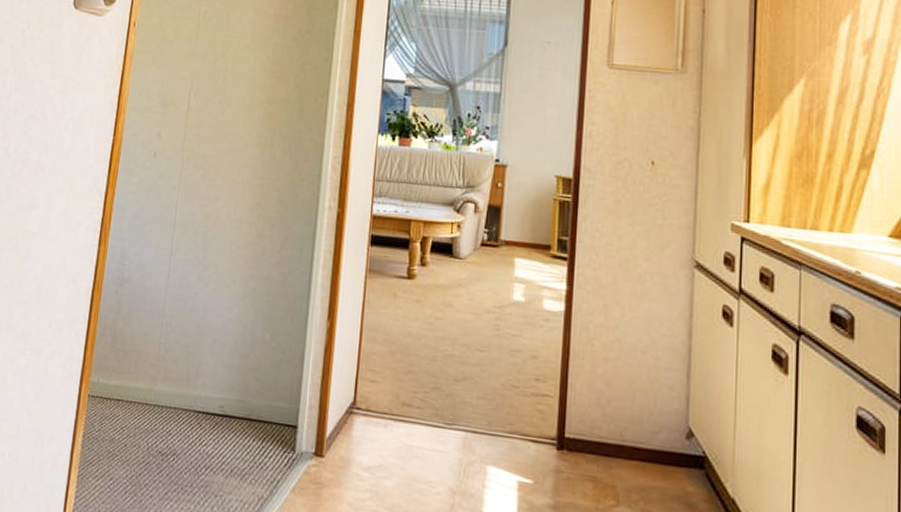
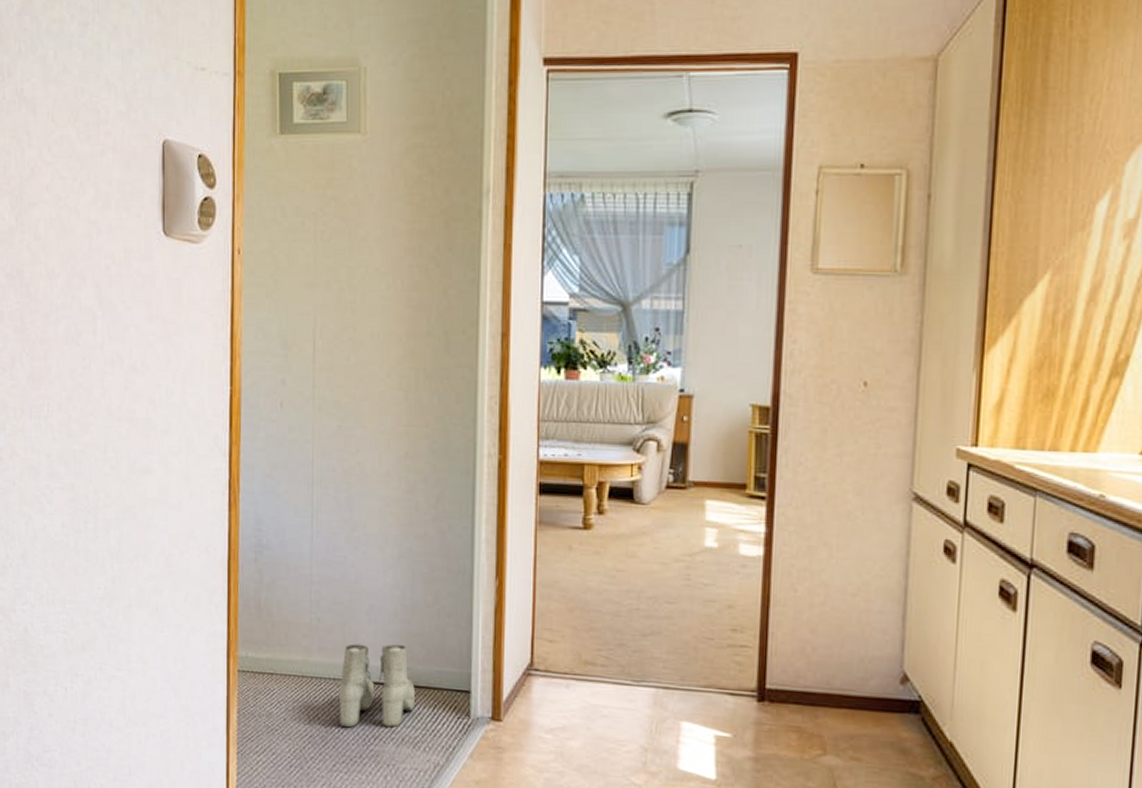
boots: none [175,375,247,459] -> present [338,643,415,728]

